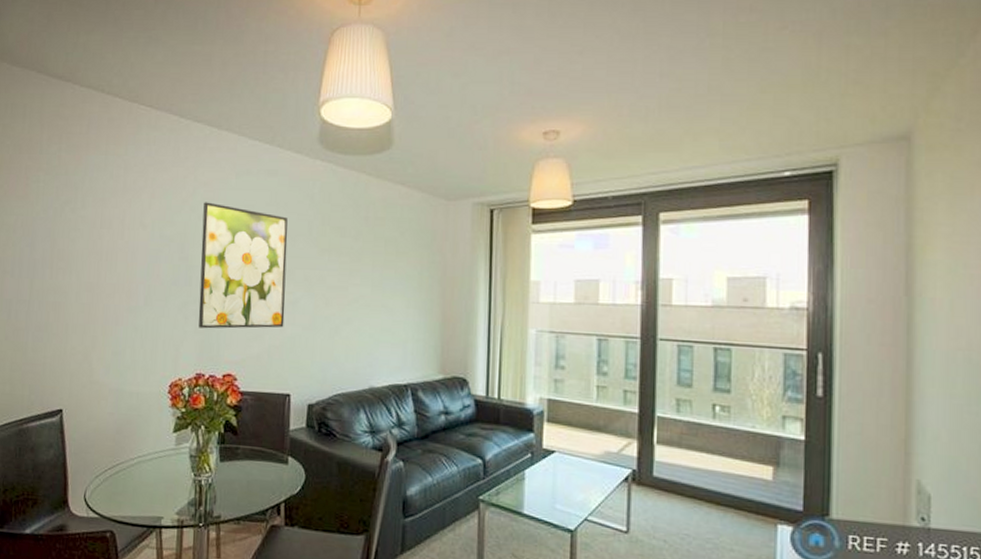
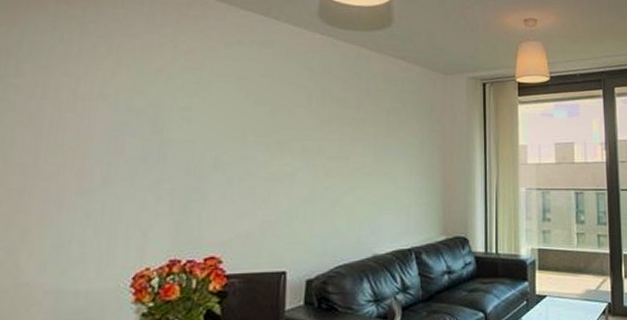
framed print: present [198,202,288,329] -> none [174,71,285,209]

